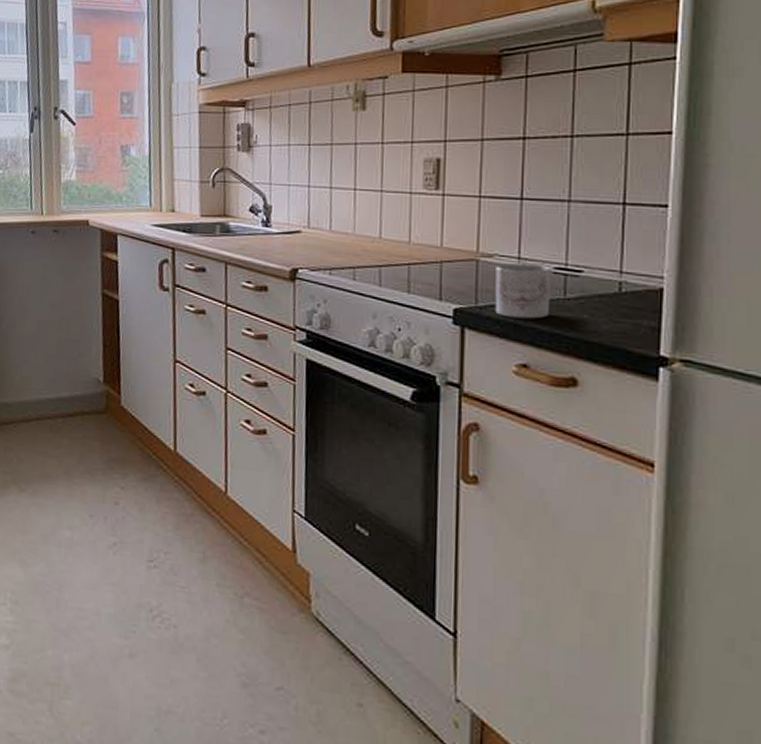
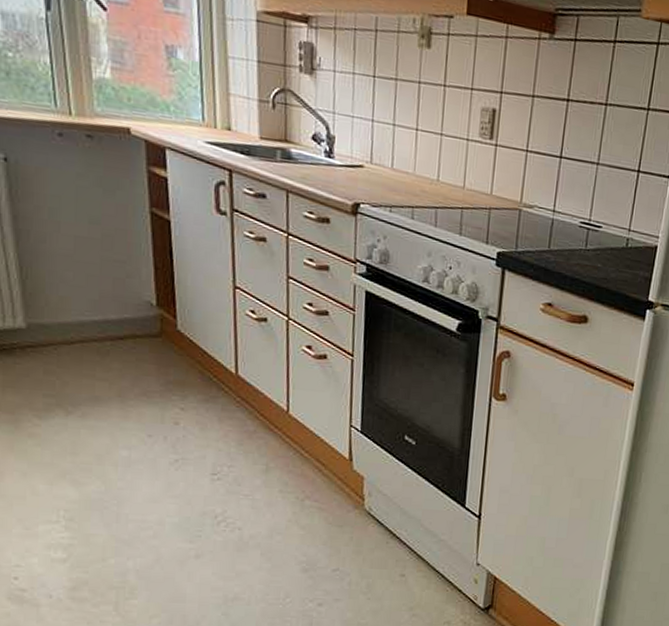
mug: present [495,262,551,319] -> none [531,215,578,265]

